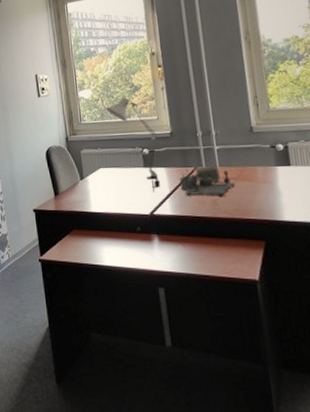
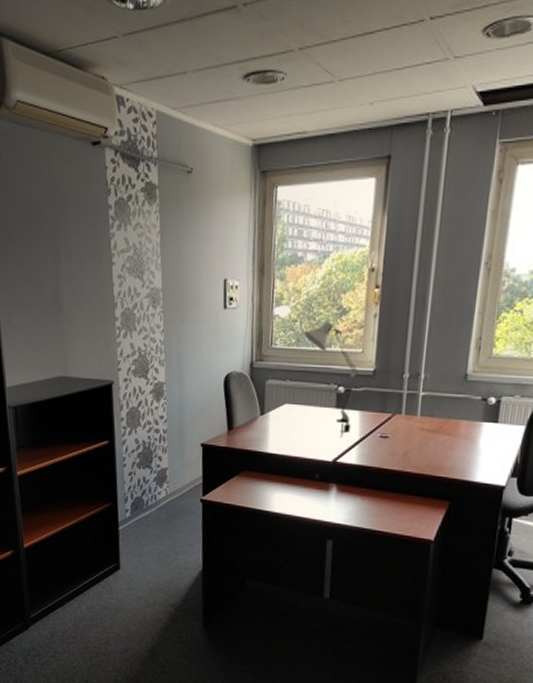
desk organizer: present [179,165,235,196] -> none [372,412,433,449]

